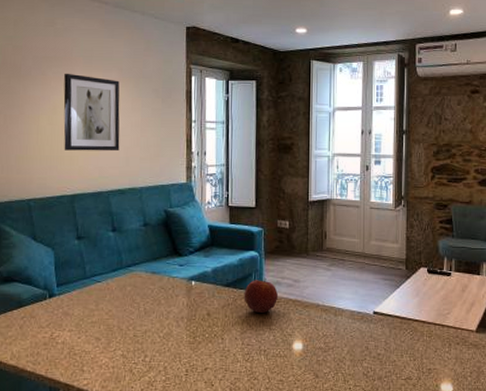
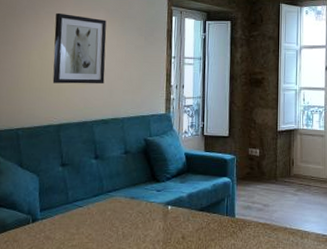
apple: present [244,277,279,313] -> none [216,202,249,236]

